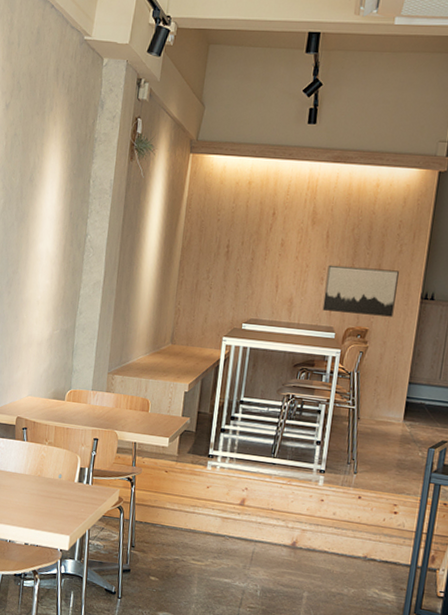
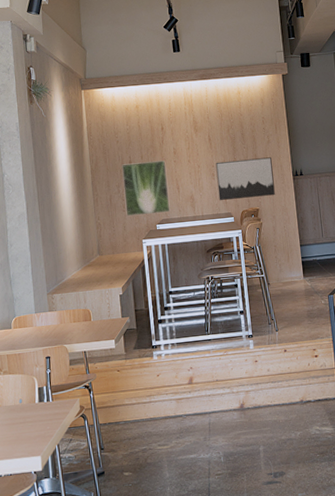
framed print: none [211,247,269,312] -> present [122,160,171,216]

